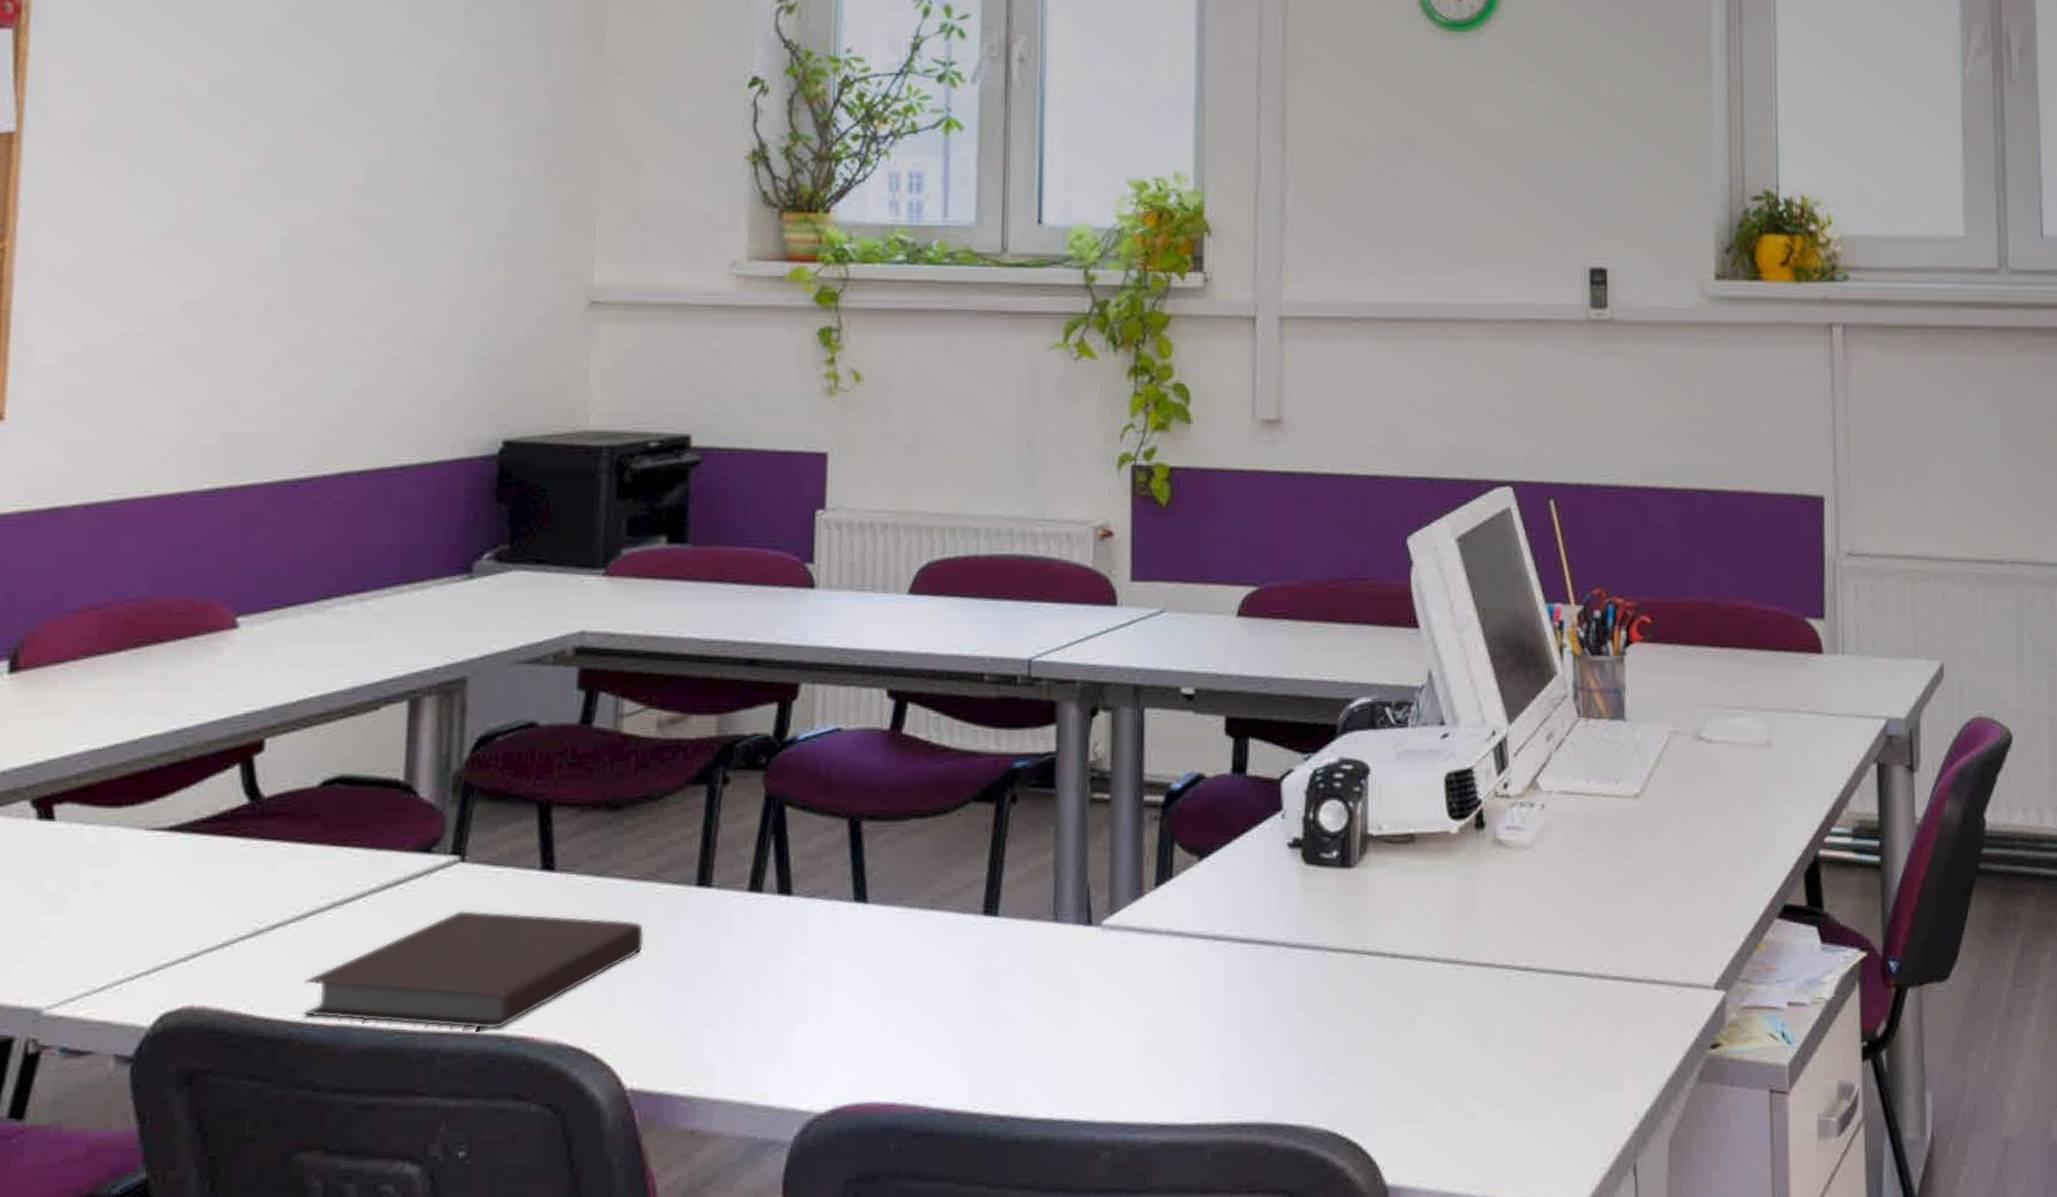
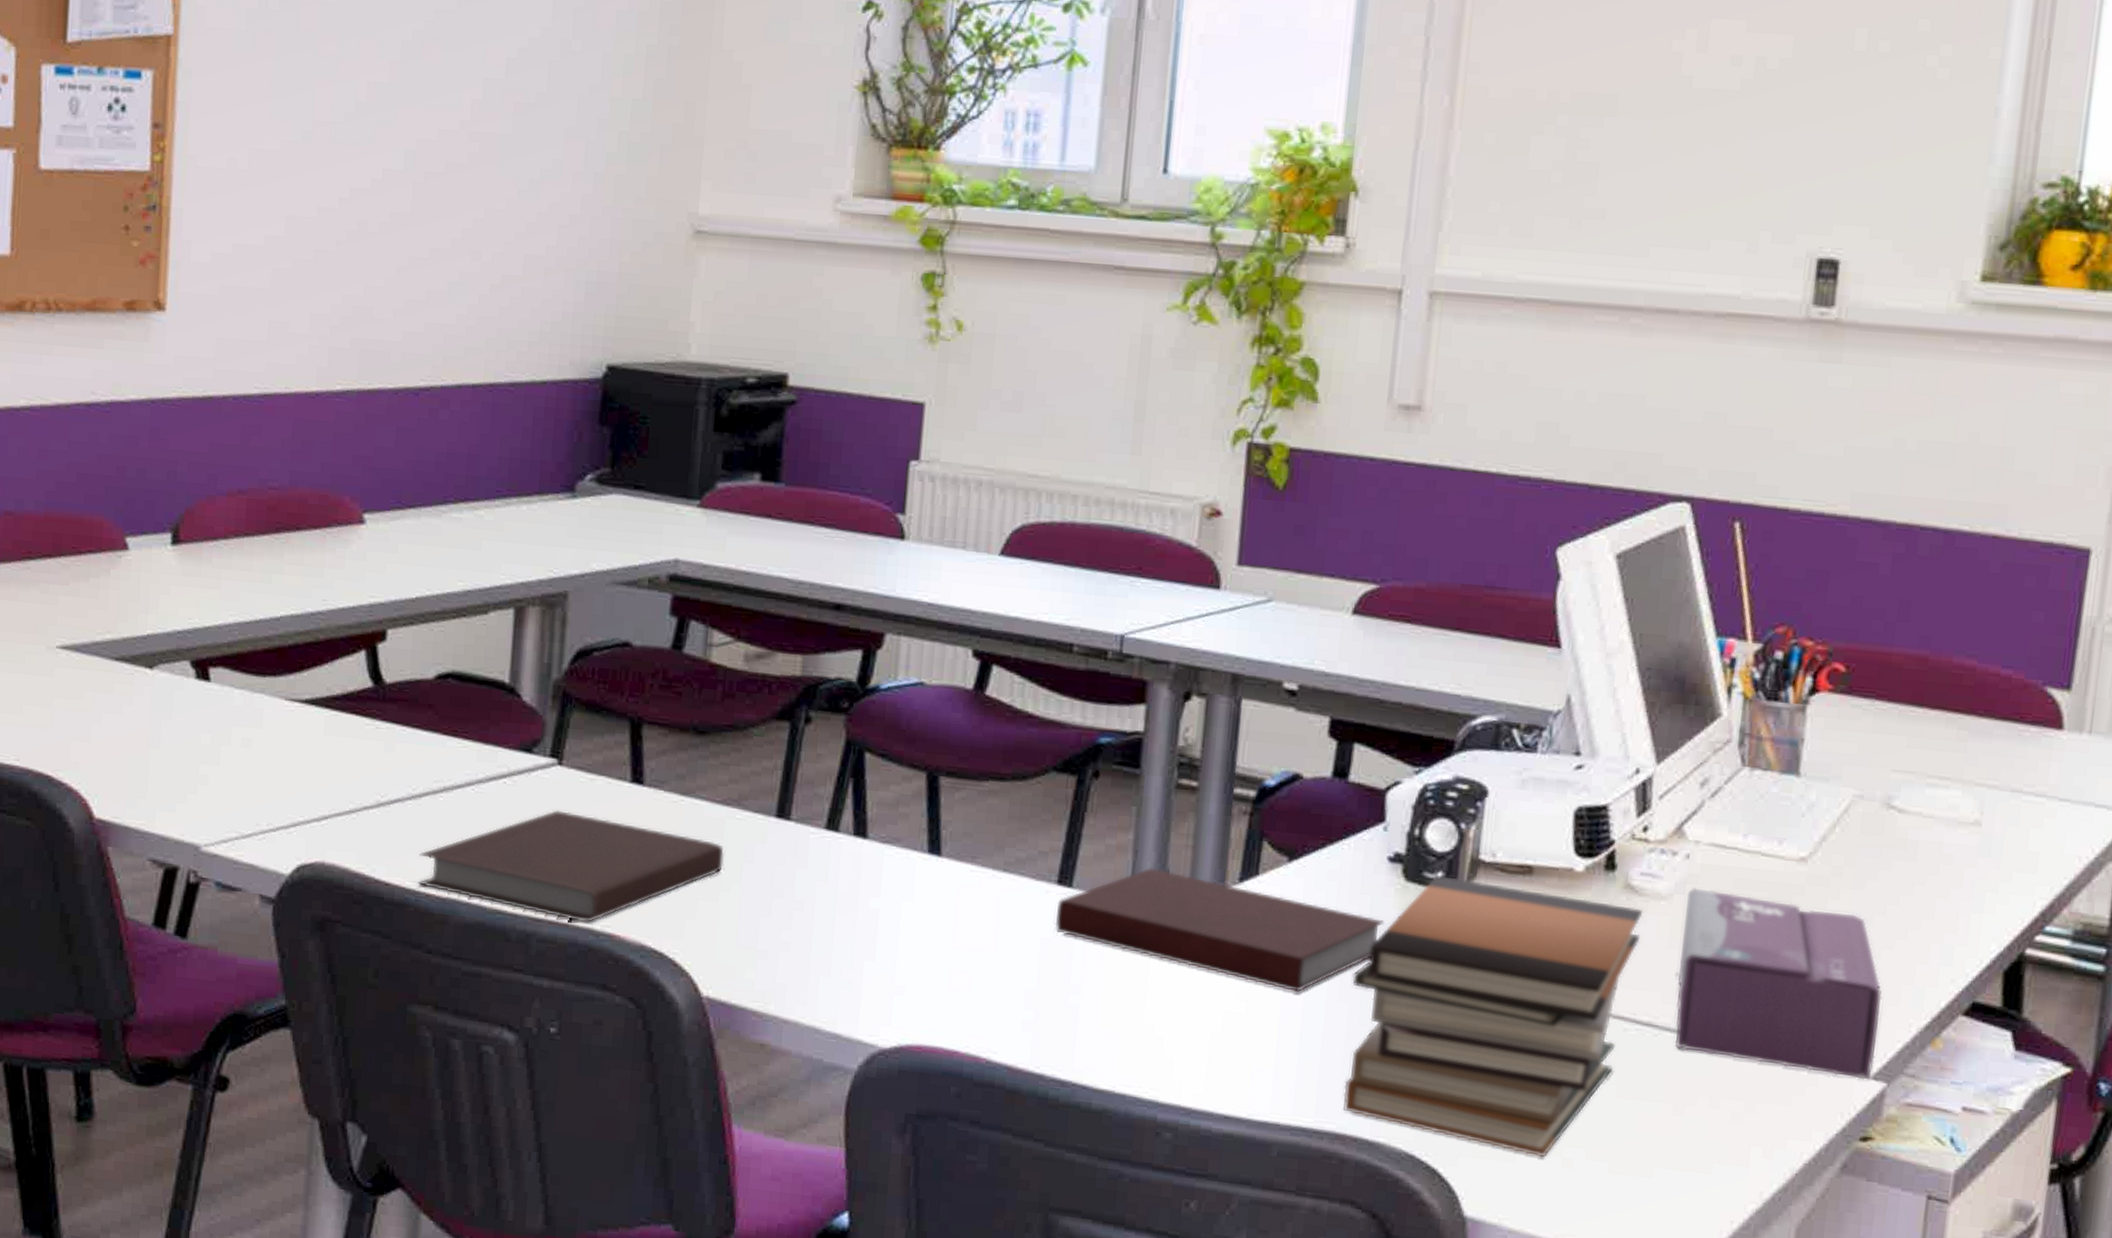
notebook: none [983,885,1290,989] -> present [1055,867,1384,993]
book stack: none [1266,854,1512,1114] -> present [1343,875,1643,1158]
tissue box: none [1546,834,1714,991] -> present [1674,887,1882,1080]

